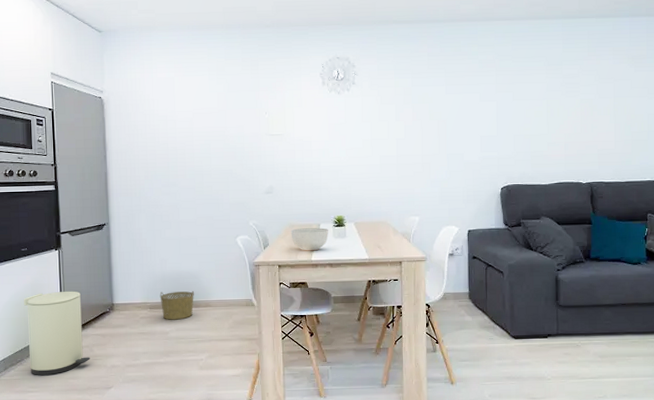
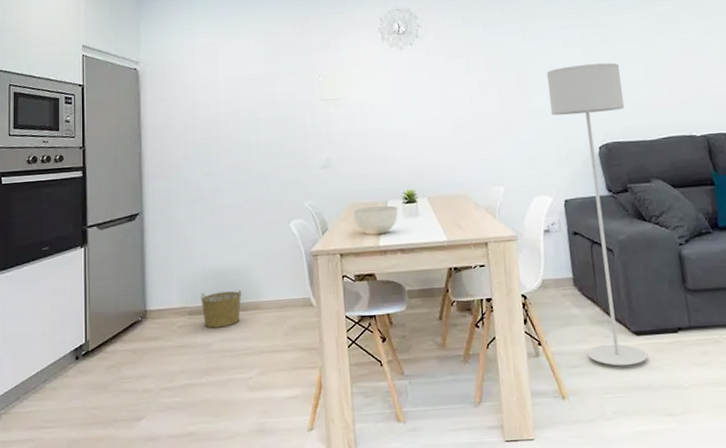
pedal bin: present [23,291,91,376] -> none [42,296,118,406]
floor lamp: none [463,117,526,362] -> present [546,62,648,367]

